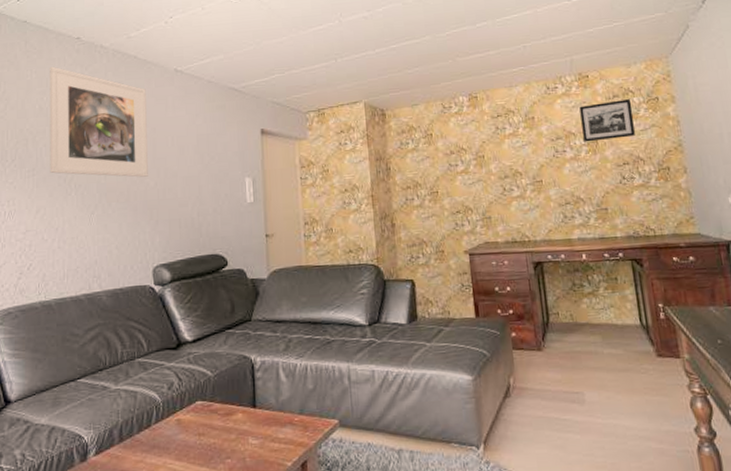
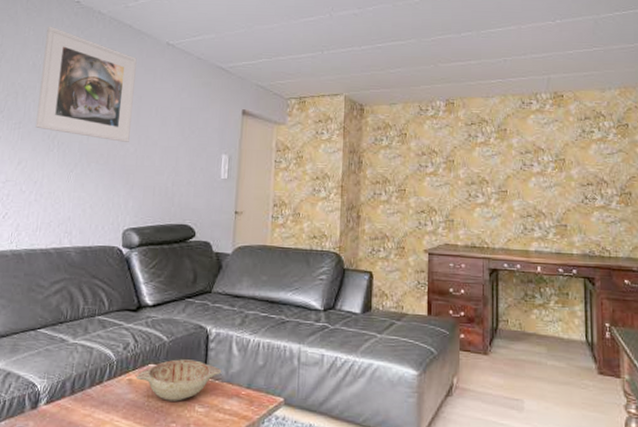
decorative bowl: none [184,391,272,437] -> present [135,359,222,402]
picture frame: present [579,99,635,142] -> none [551,122,603,160]

